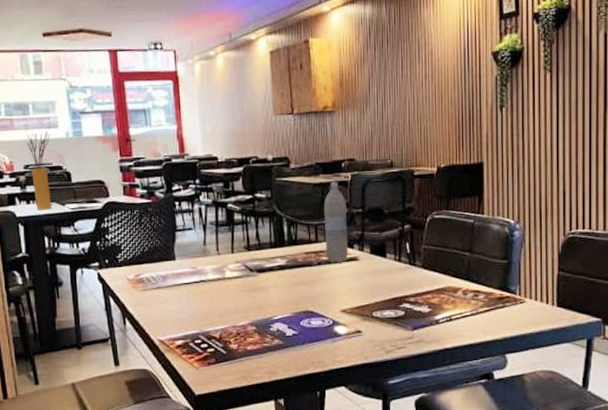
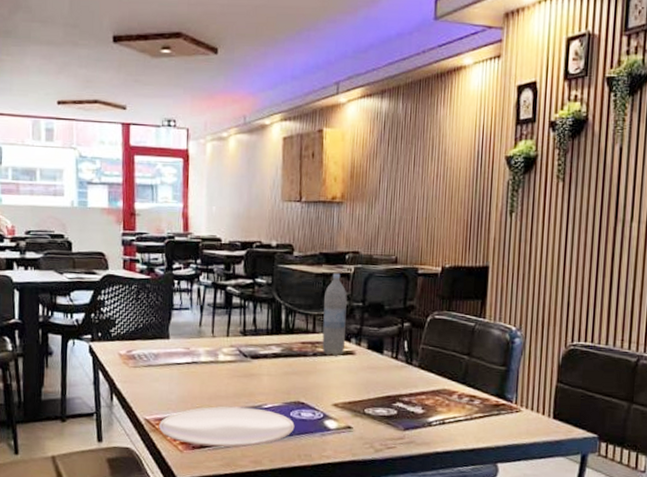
vase: present [27,131,51,210] -> none [30,198,56,278]
plate: none [173,320,306,361] -> present [159,406,295,447]

